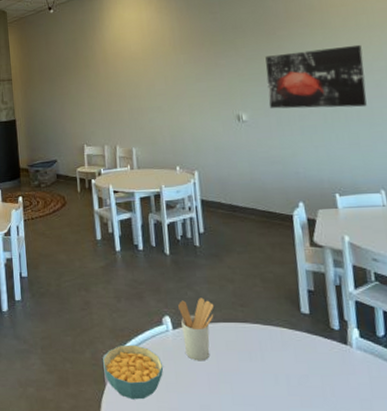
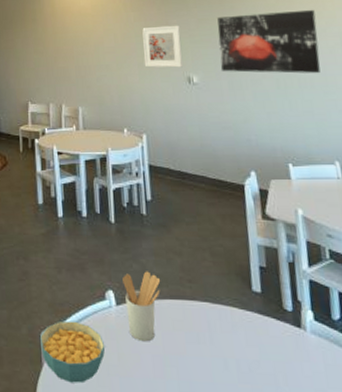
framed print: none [192,65,232,108] -> present [142,25,183,68]

